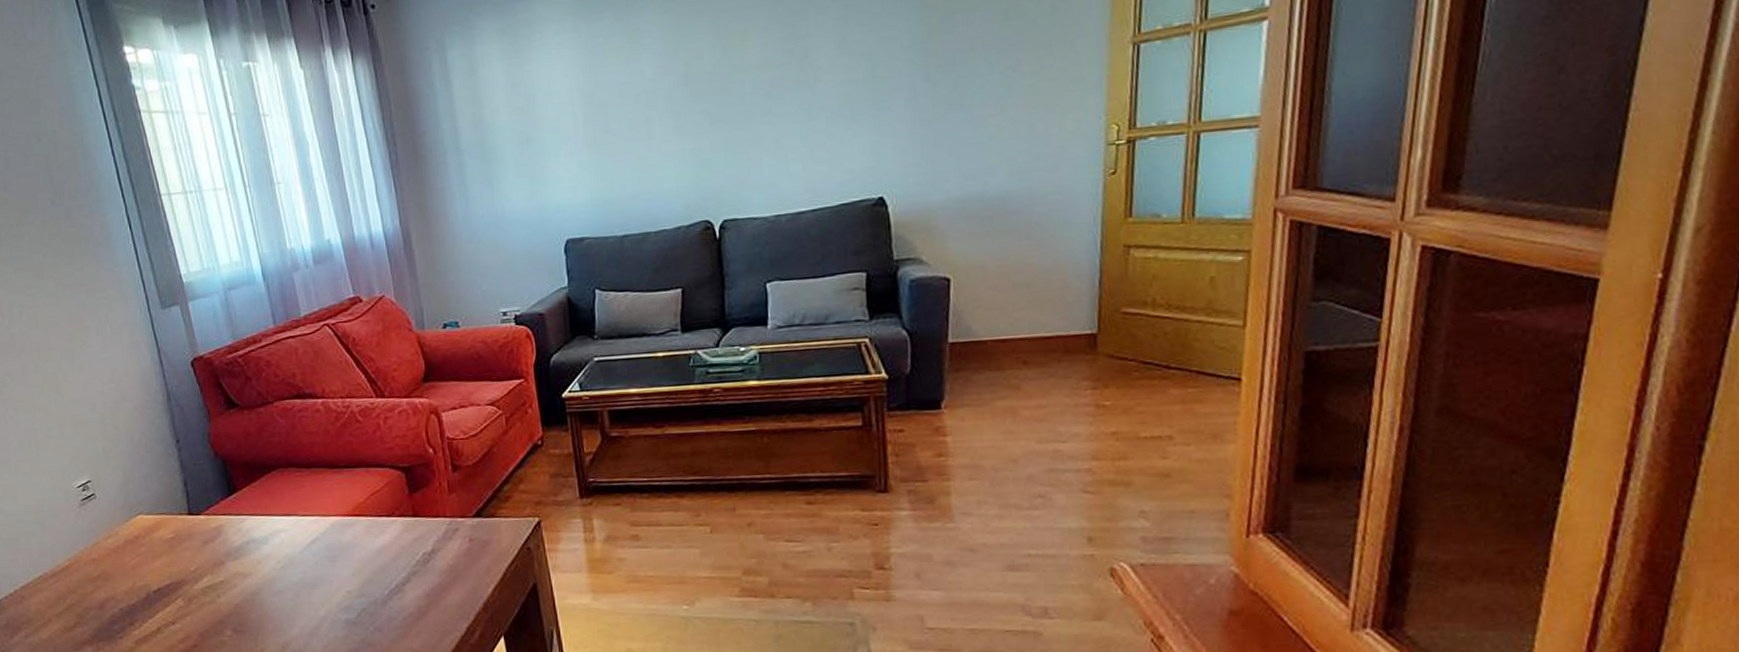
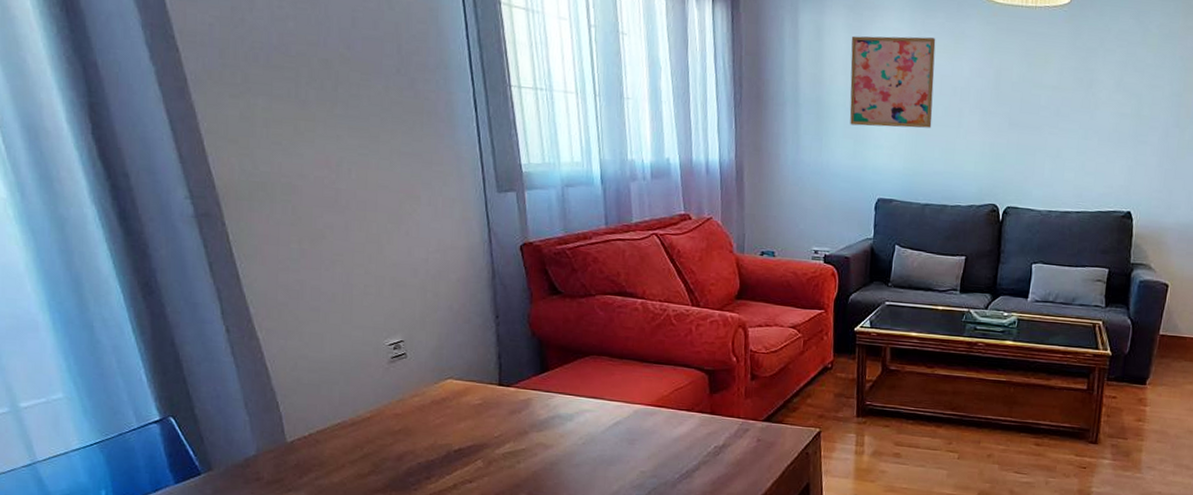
wall art: none [508,43,617,162] -> present [849,36,936,128]

